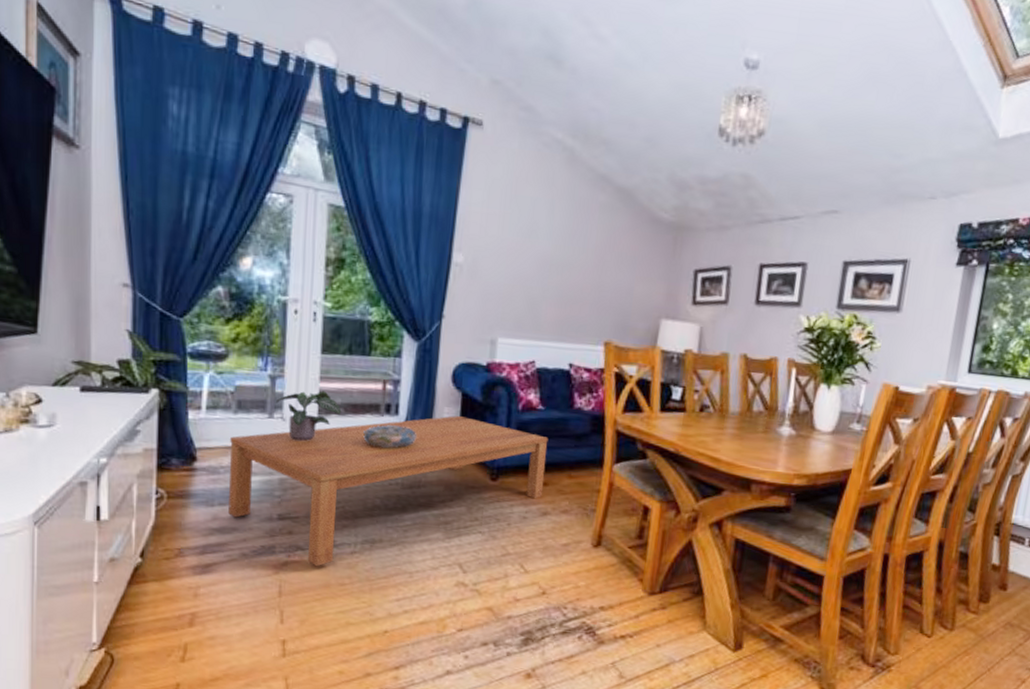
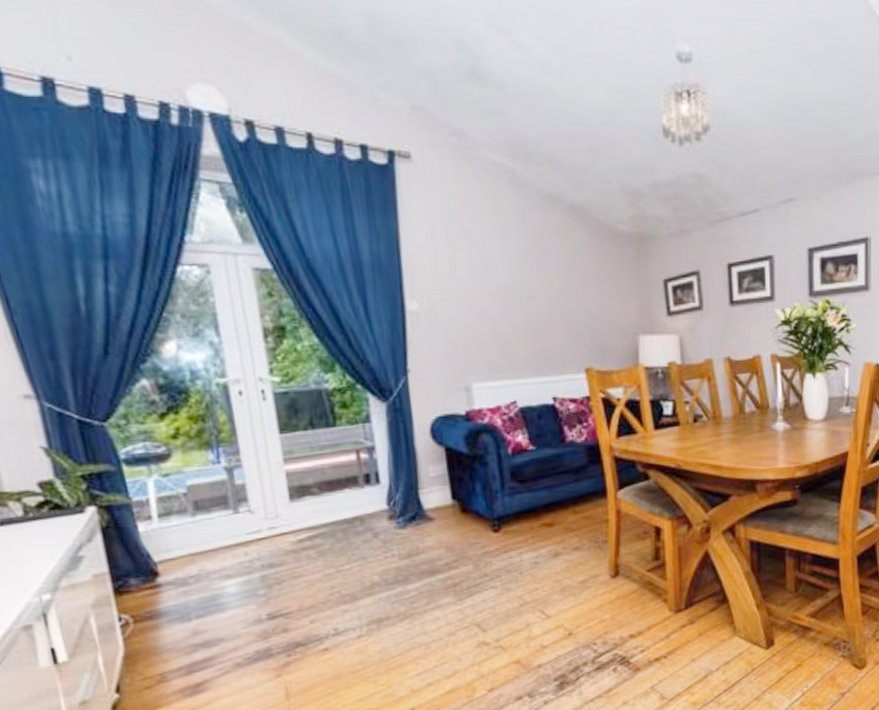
coffee table: present [228,416,549,567] -> none [194,472,551,660]
potted plant: present [276,391,341,442] -> none [238,473,315,533]
decorative bowl: present [363,424,416,448] -> none [345,494,405,521]

